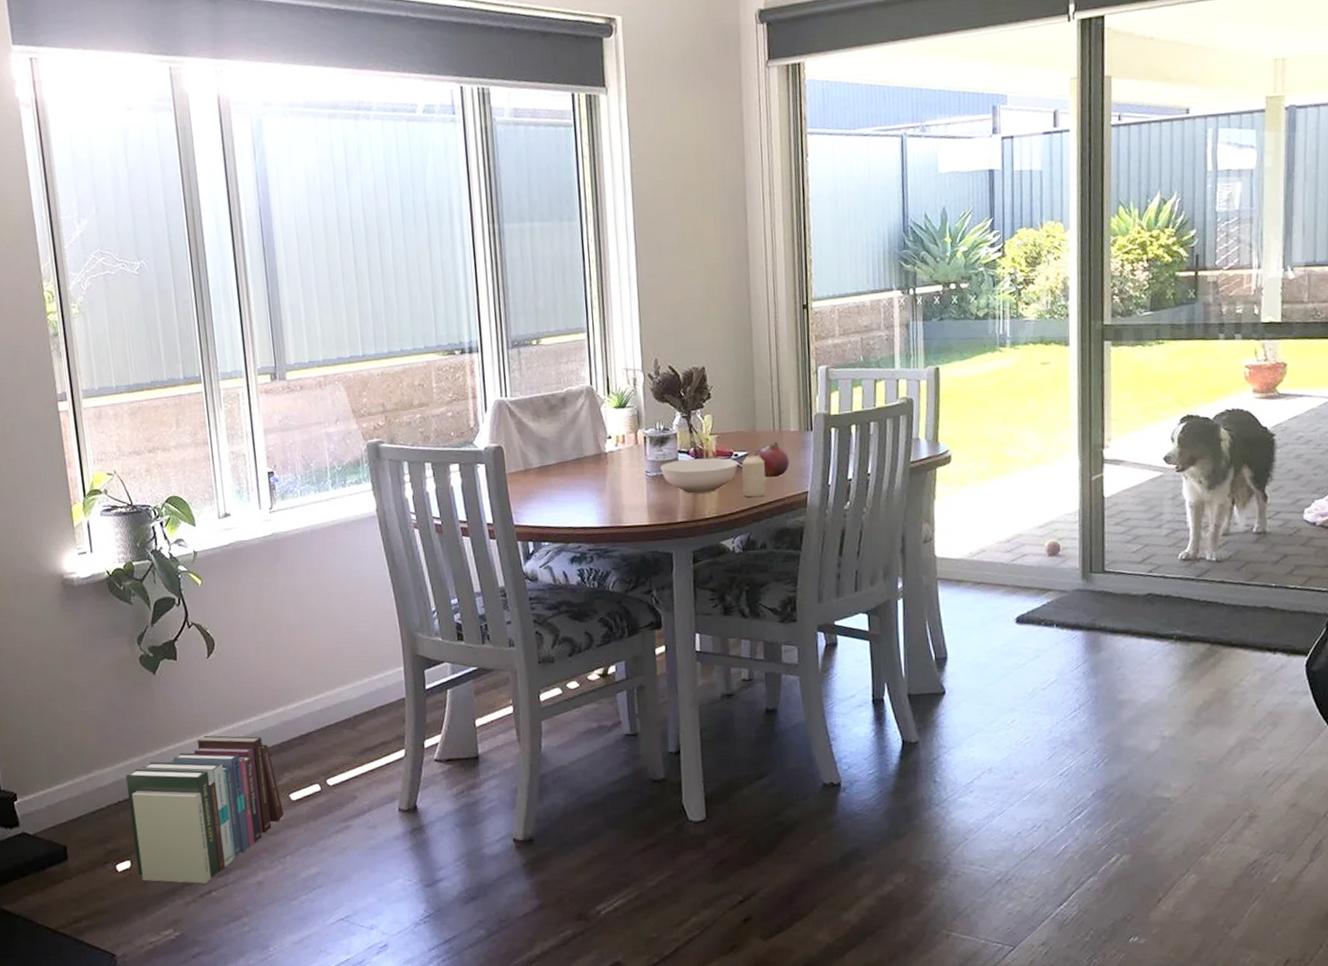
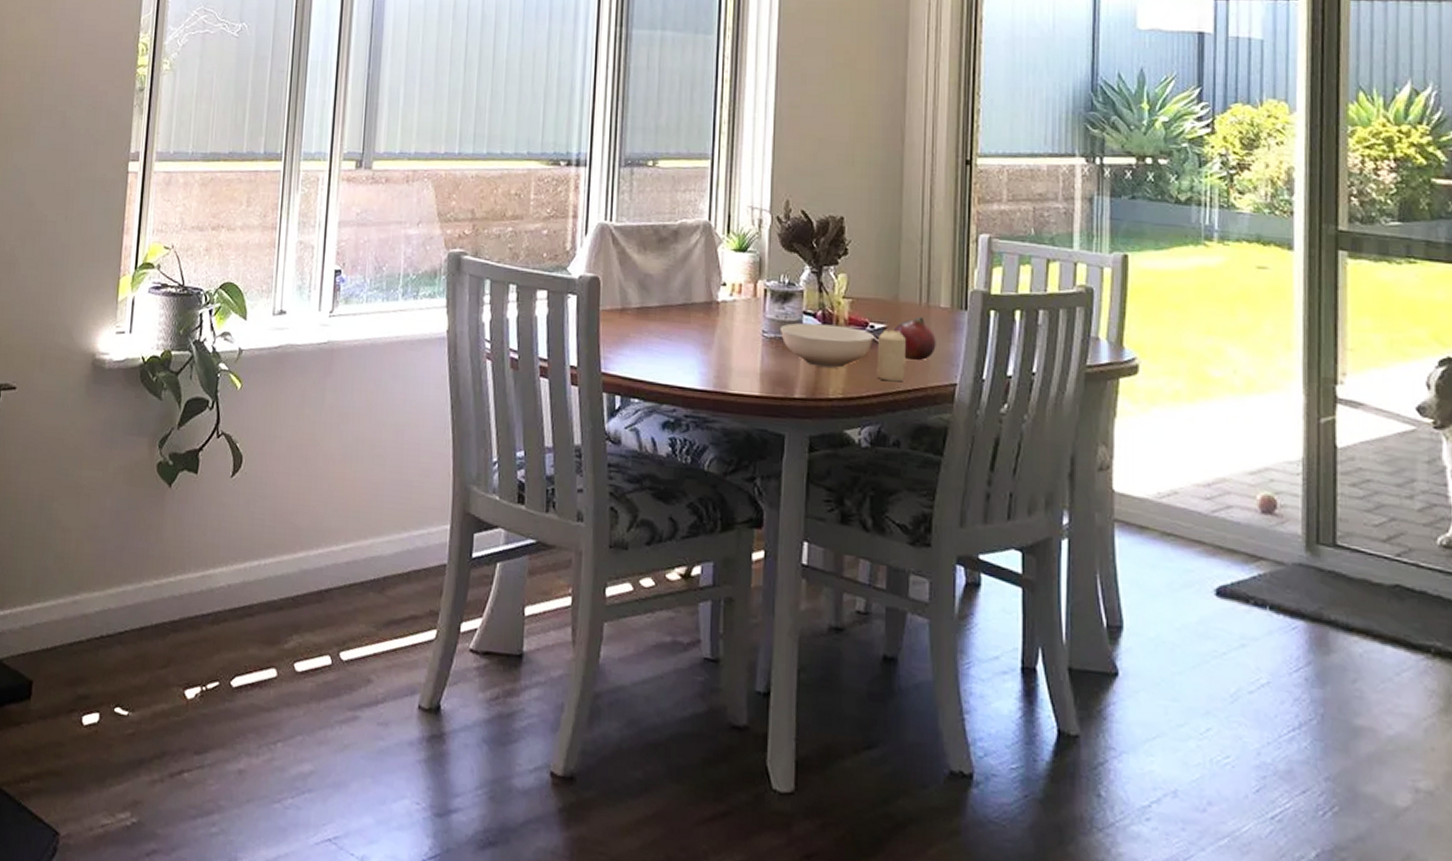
books: present [125,735,284,884] -> none [104,572,284,760]

